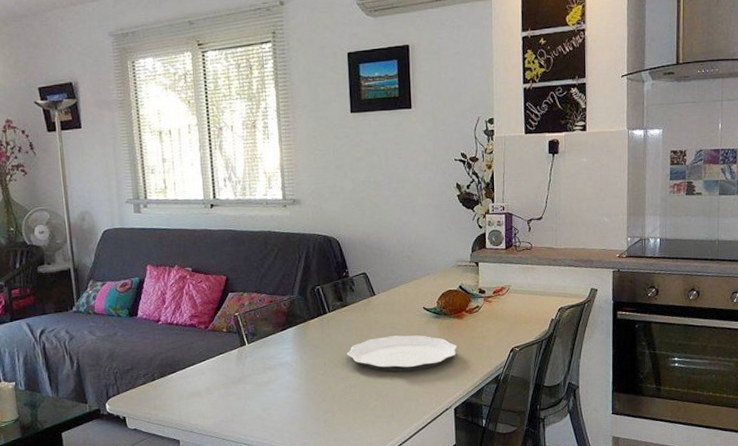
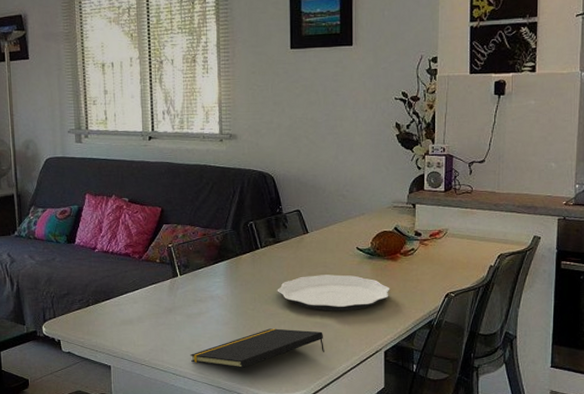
notepad: none [261,392,396,435] -> present [190,328,324,369]

